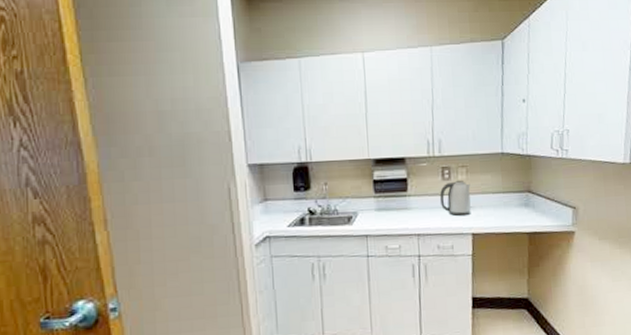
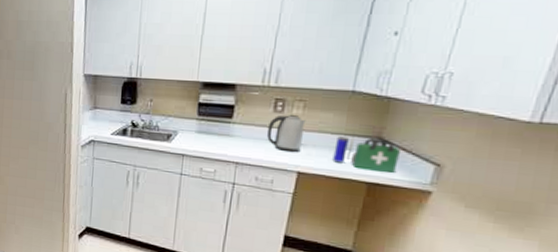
first-aid kit: none [497,191,547,222] -> present [332,134,400,173]

